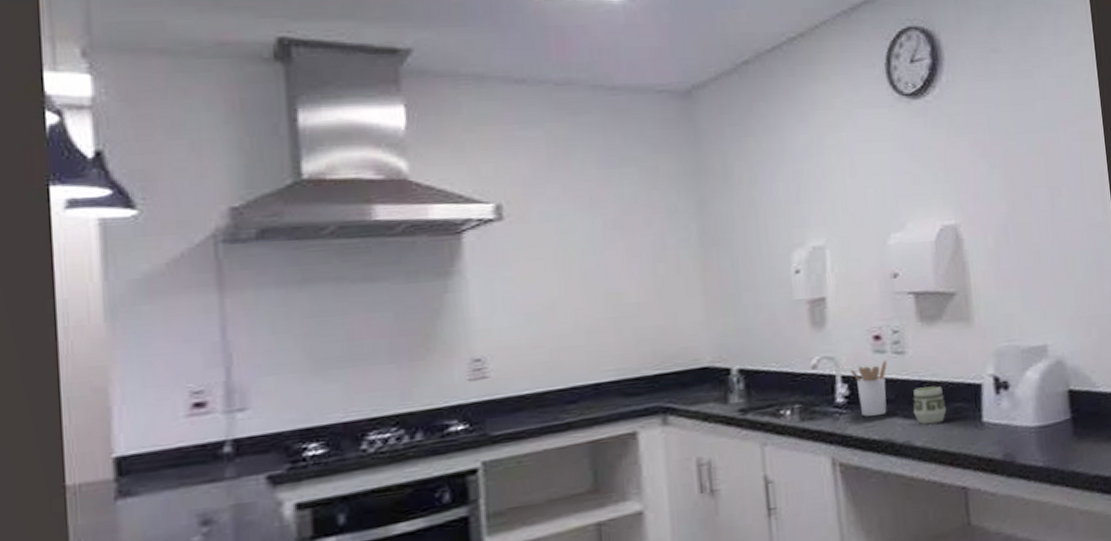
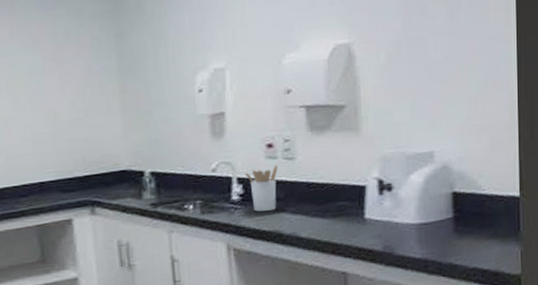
cup: present [912,386,947,425] -> none [299,187,332,220]

